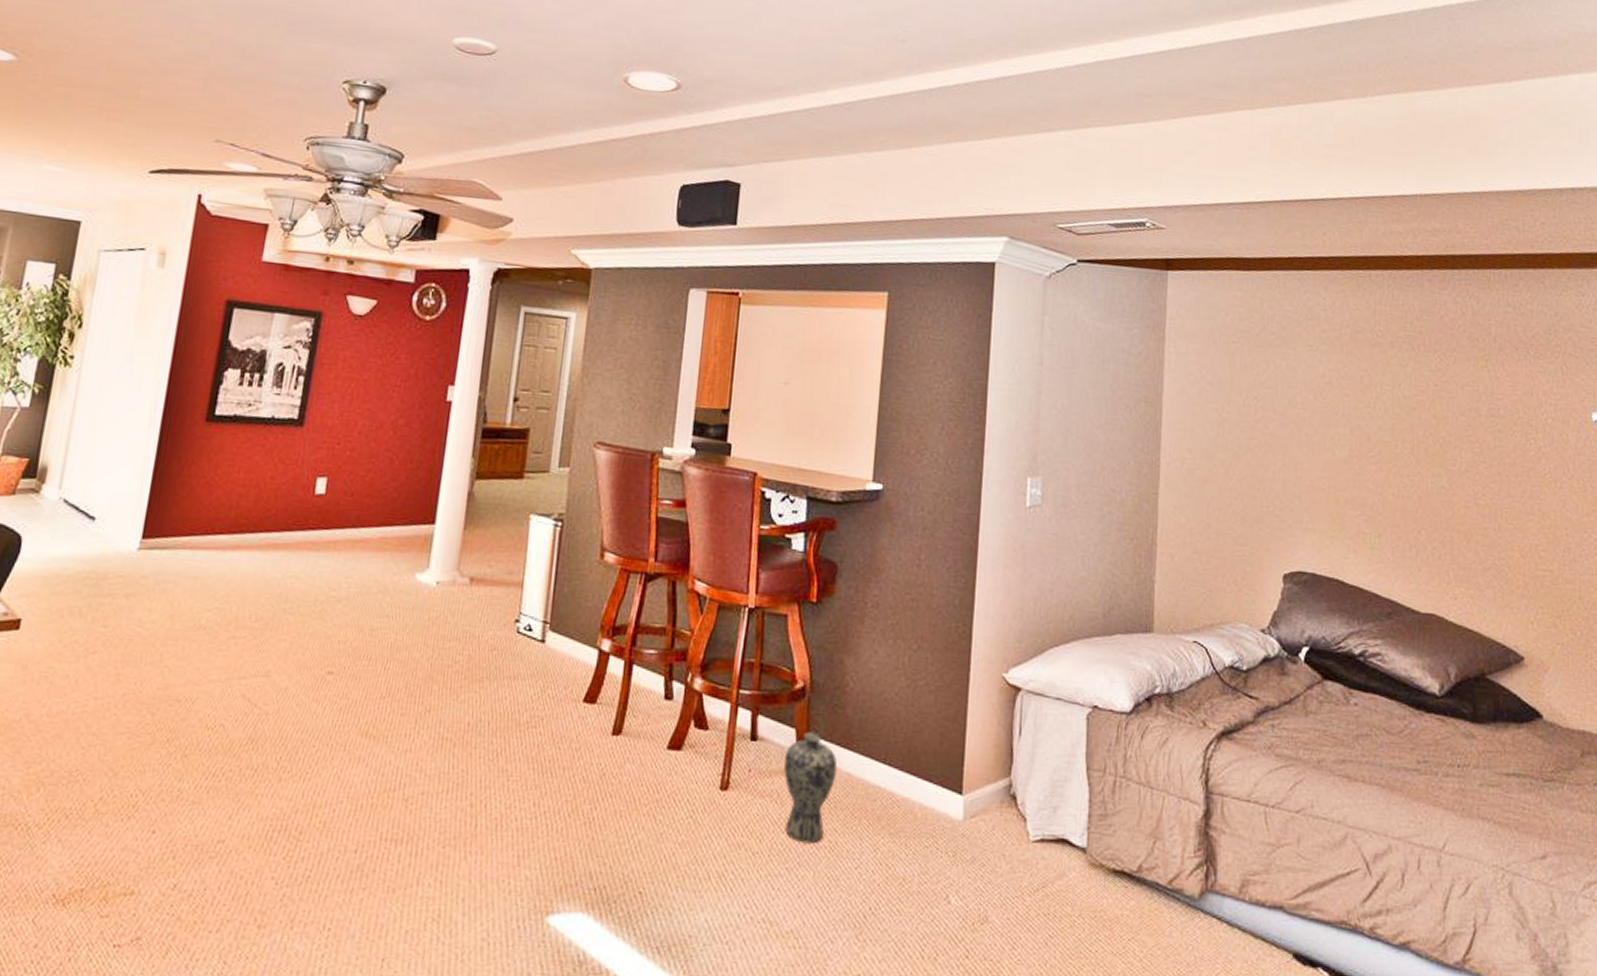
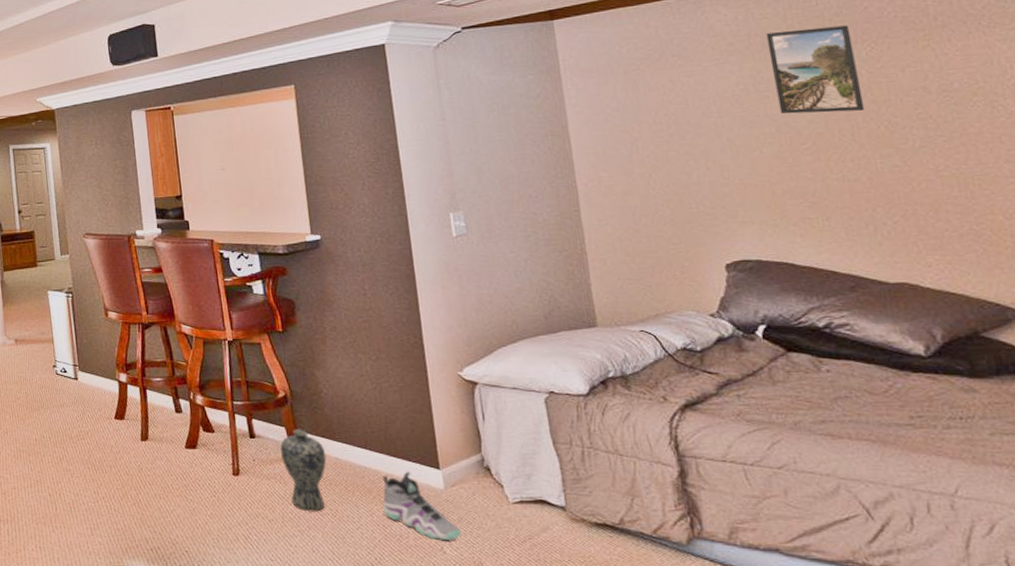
sneaker: none [890,795,971,886] -> present [382,471,461,540]
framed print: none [1355,326,1427,424] -> present [766,25,865,114]

